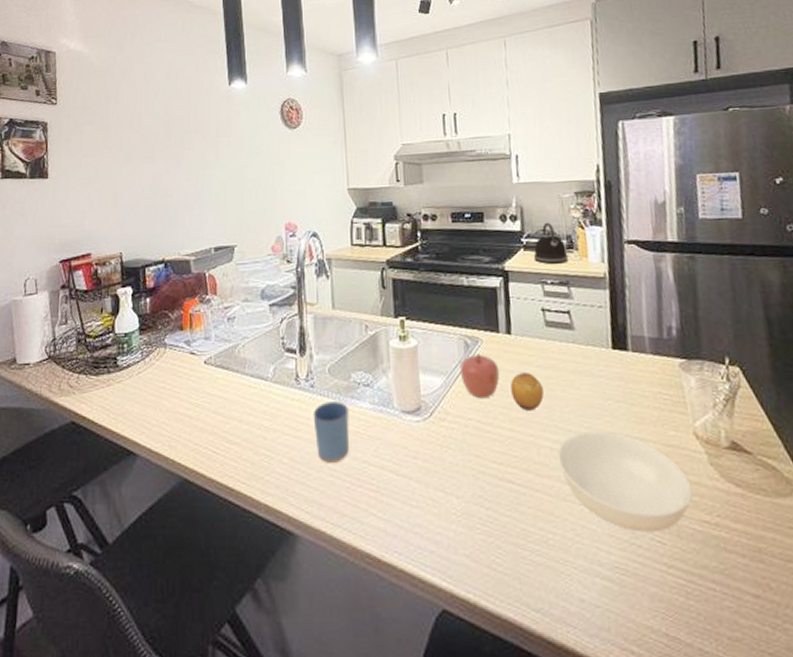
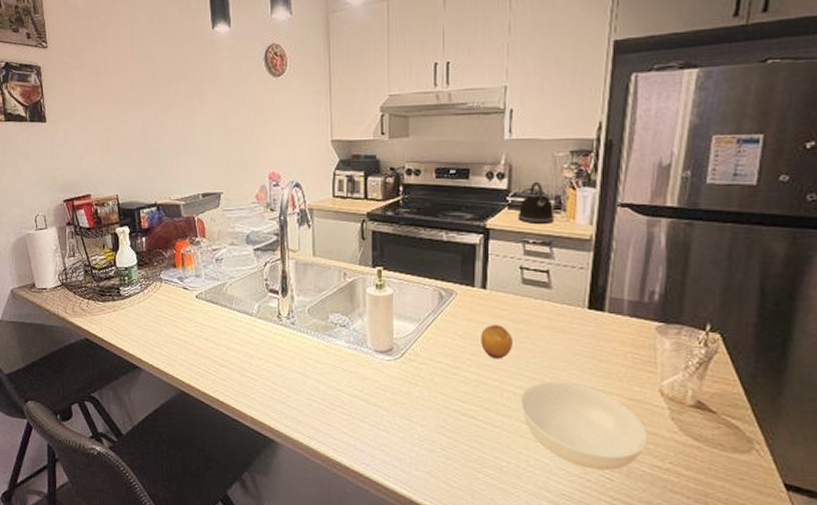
mug: present [313,401,350,463] -> none [293,338,326,389]
fruit: present [459,353,500,397] -> none [432,304,472,344]

